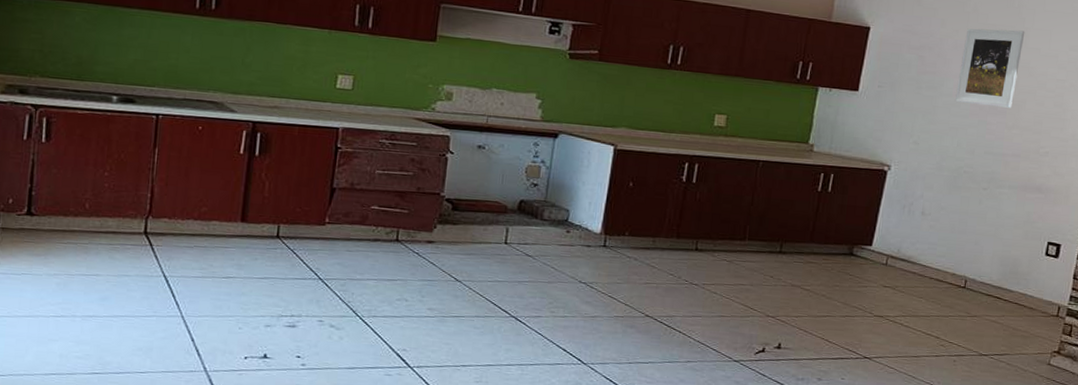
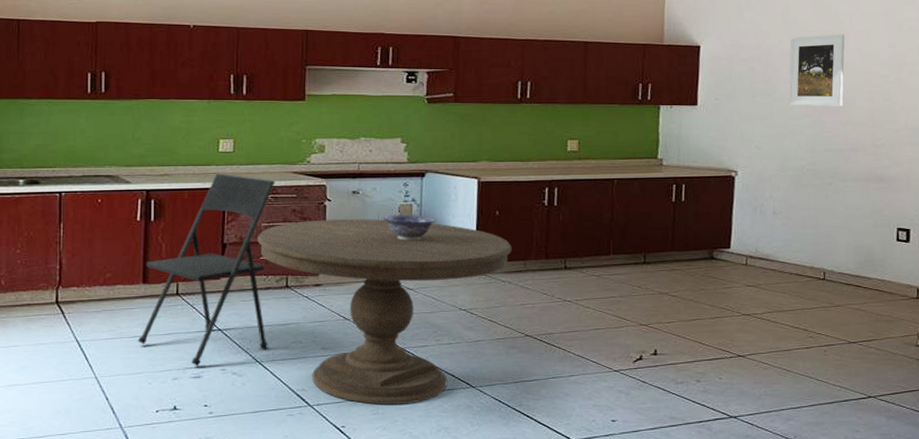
folding chair: none [230,111,395,316] -> present [137,173,275,367]
dining table: none [370,172,643,375] -> present [258,219,512,405]
decorative bowl: none [508,174,565,205] -> present [383,214,436,241]

